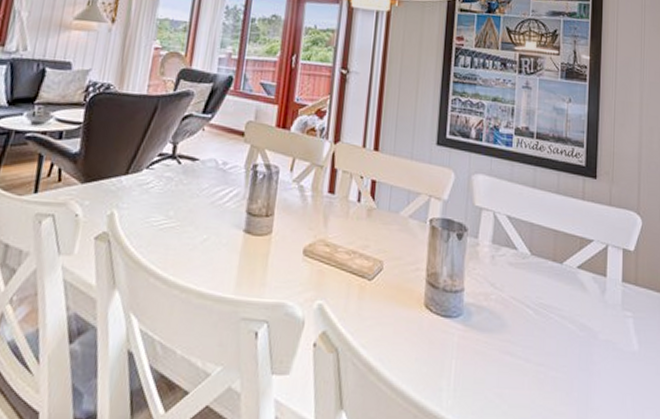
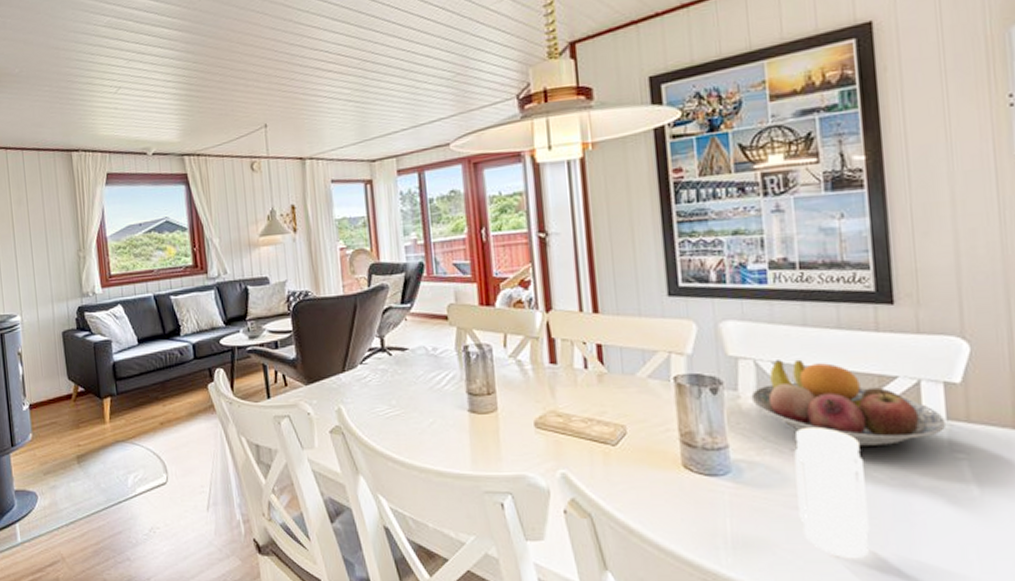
fruit bowl: none [487,214,622,300] -> present [751,359,947,446]
jar: none [510,278,562,403] -> present [794,428,869,558]

